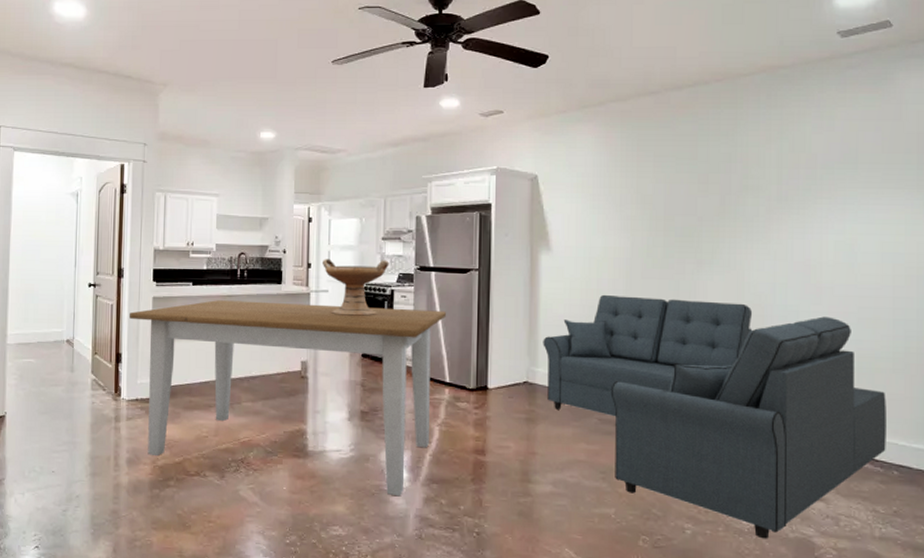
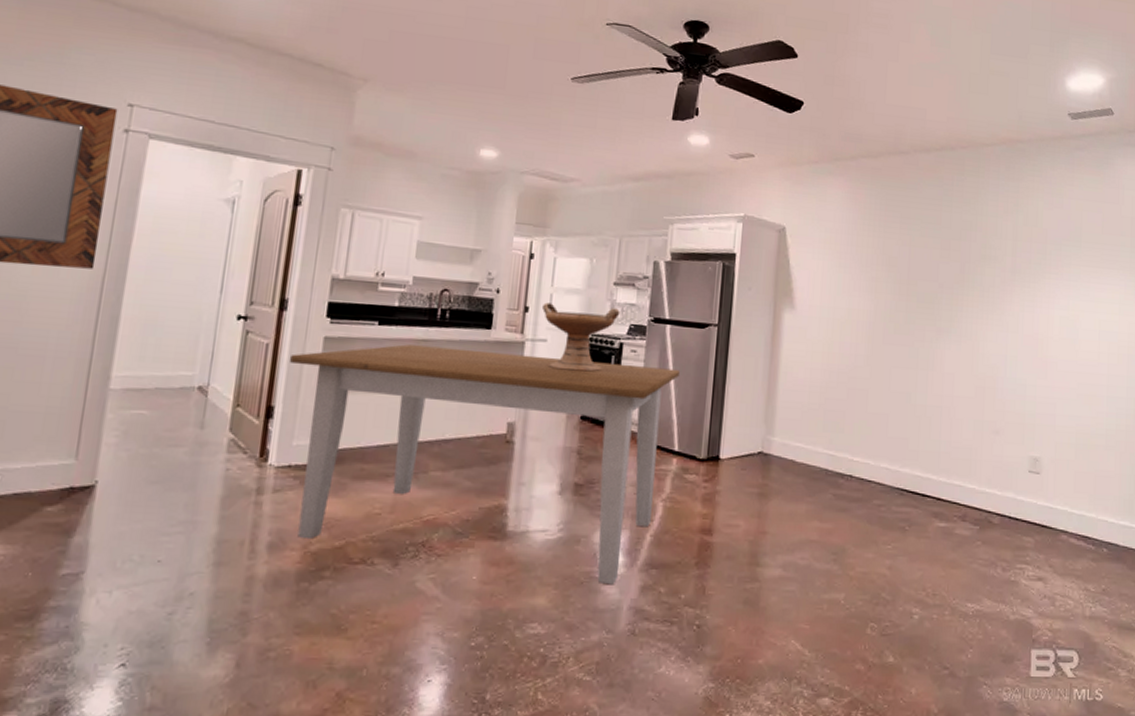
sofa: present [543,294,886,539] -> none [780,359,1099,622]

